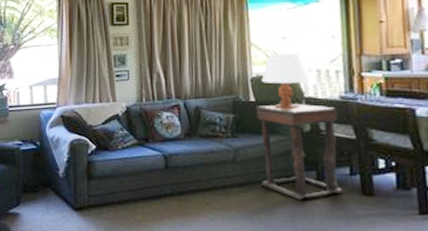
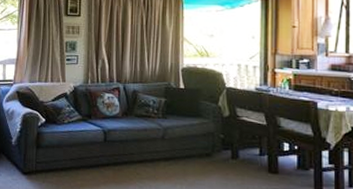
side table: present [255,103,344,200] -> none [184,91,253,175]
table lamp: present [261,53,309,110] -> none [191,49,231,97]

